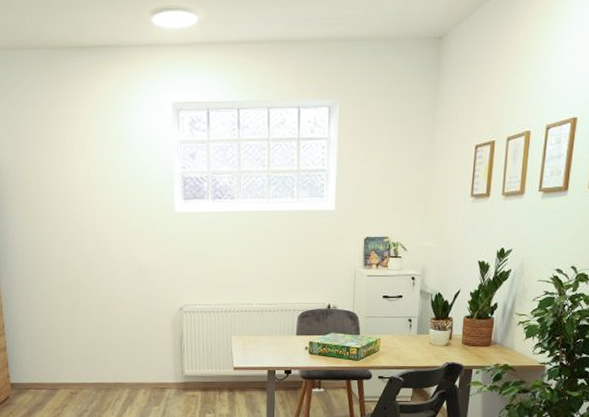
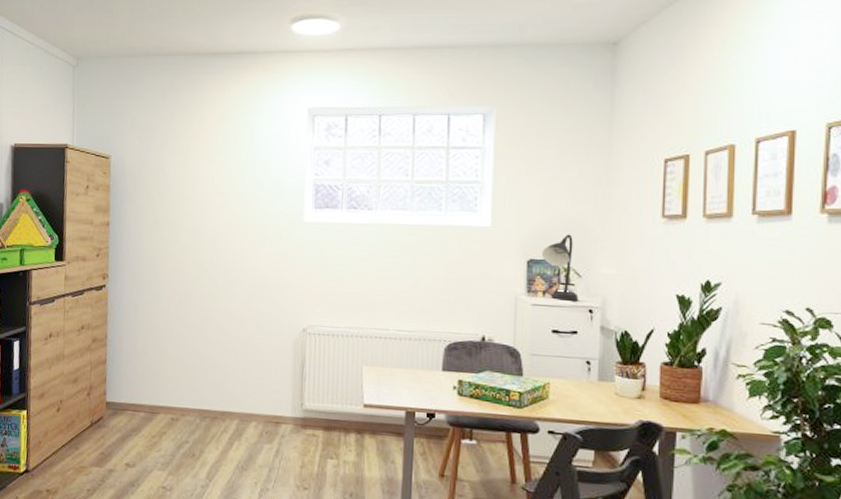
desk lamp: none [376,214,404,272] -> present [542,234,579,302]

